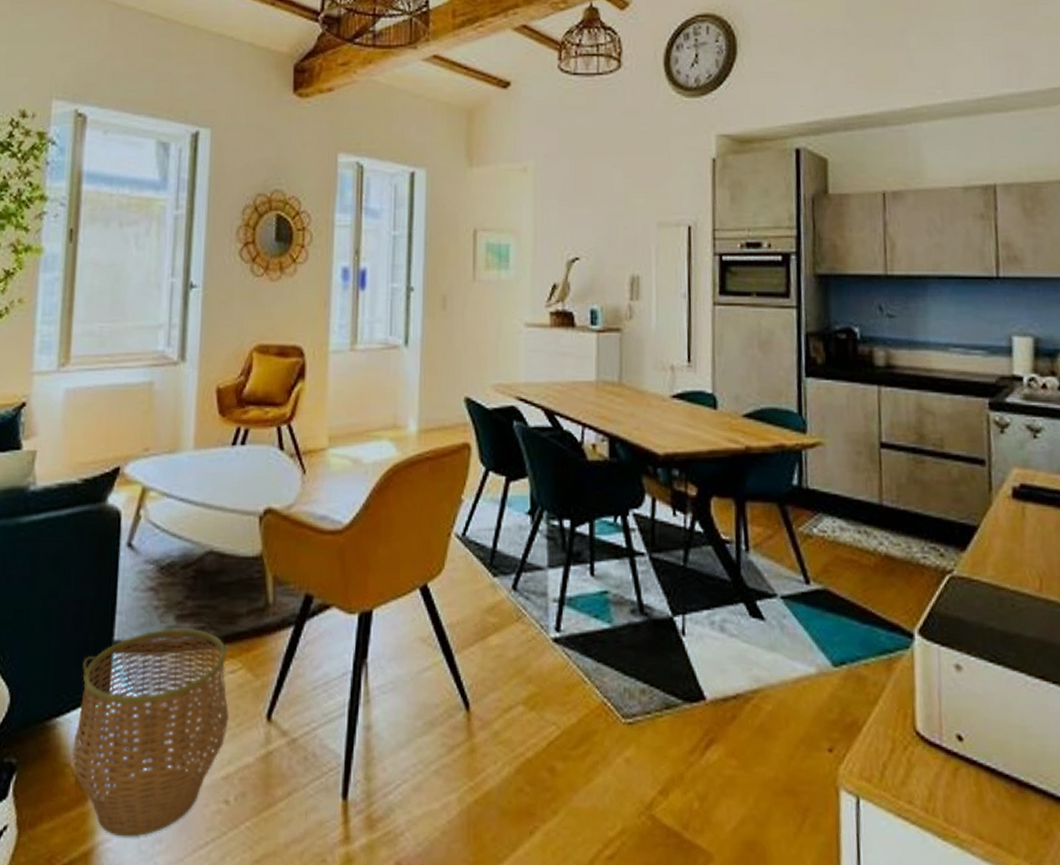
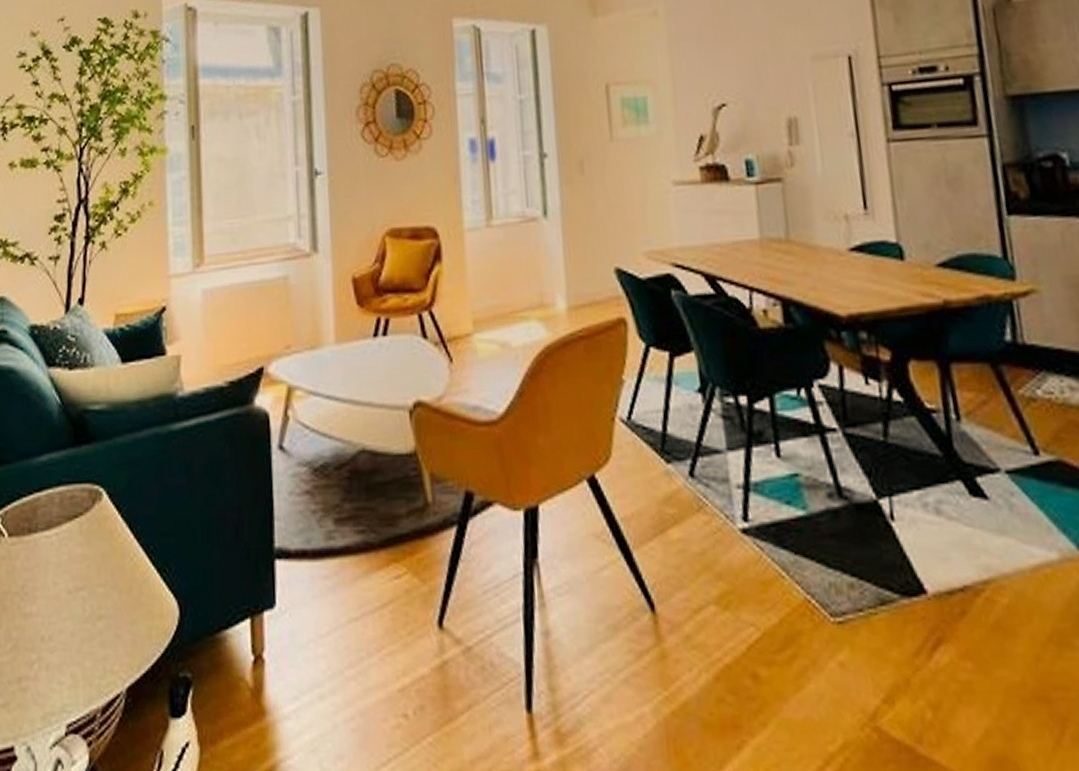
basket: present [71,628,229,838] -> none [244,532,399,754]

